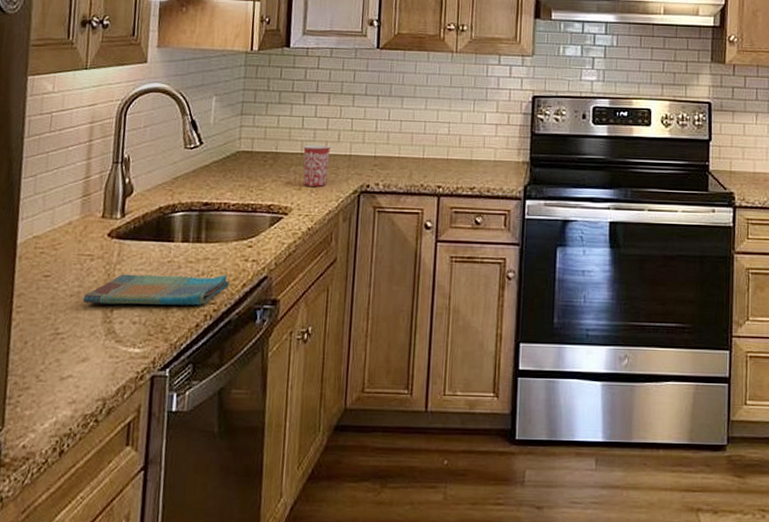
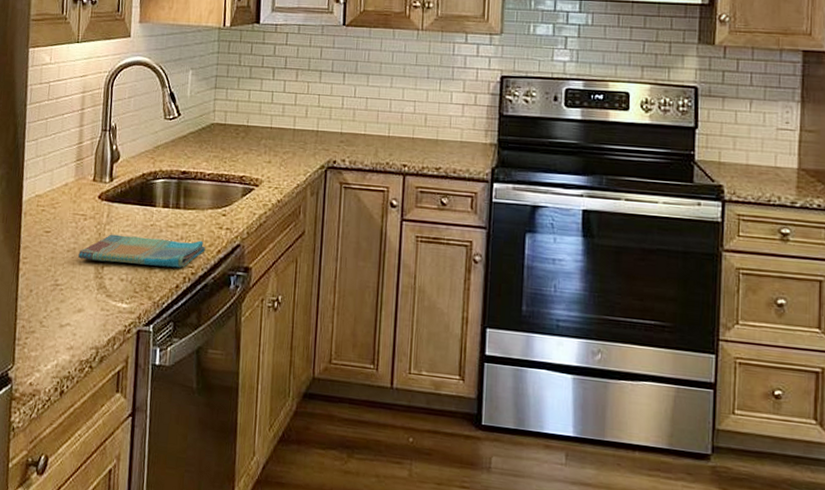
mug: present [303,144,331,187] -> none [272,119,299,161]

